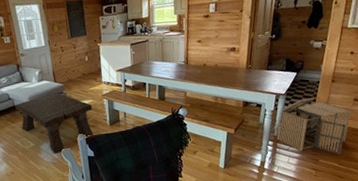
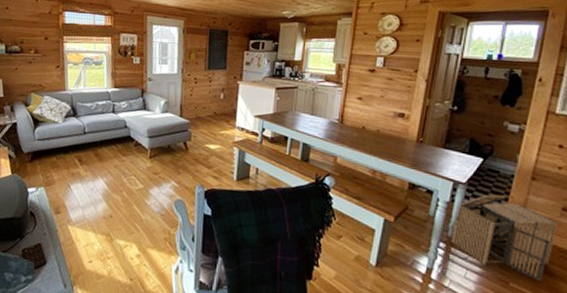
coffee table: present [15,92,93,153] -> none [130,128,220,202]

